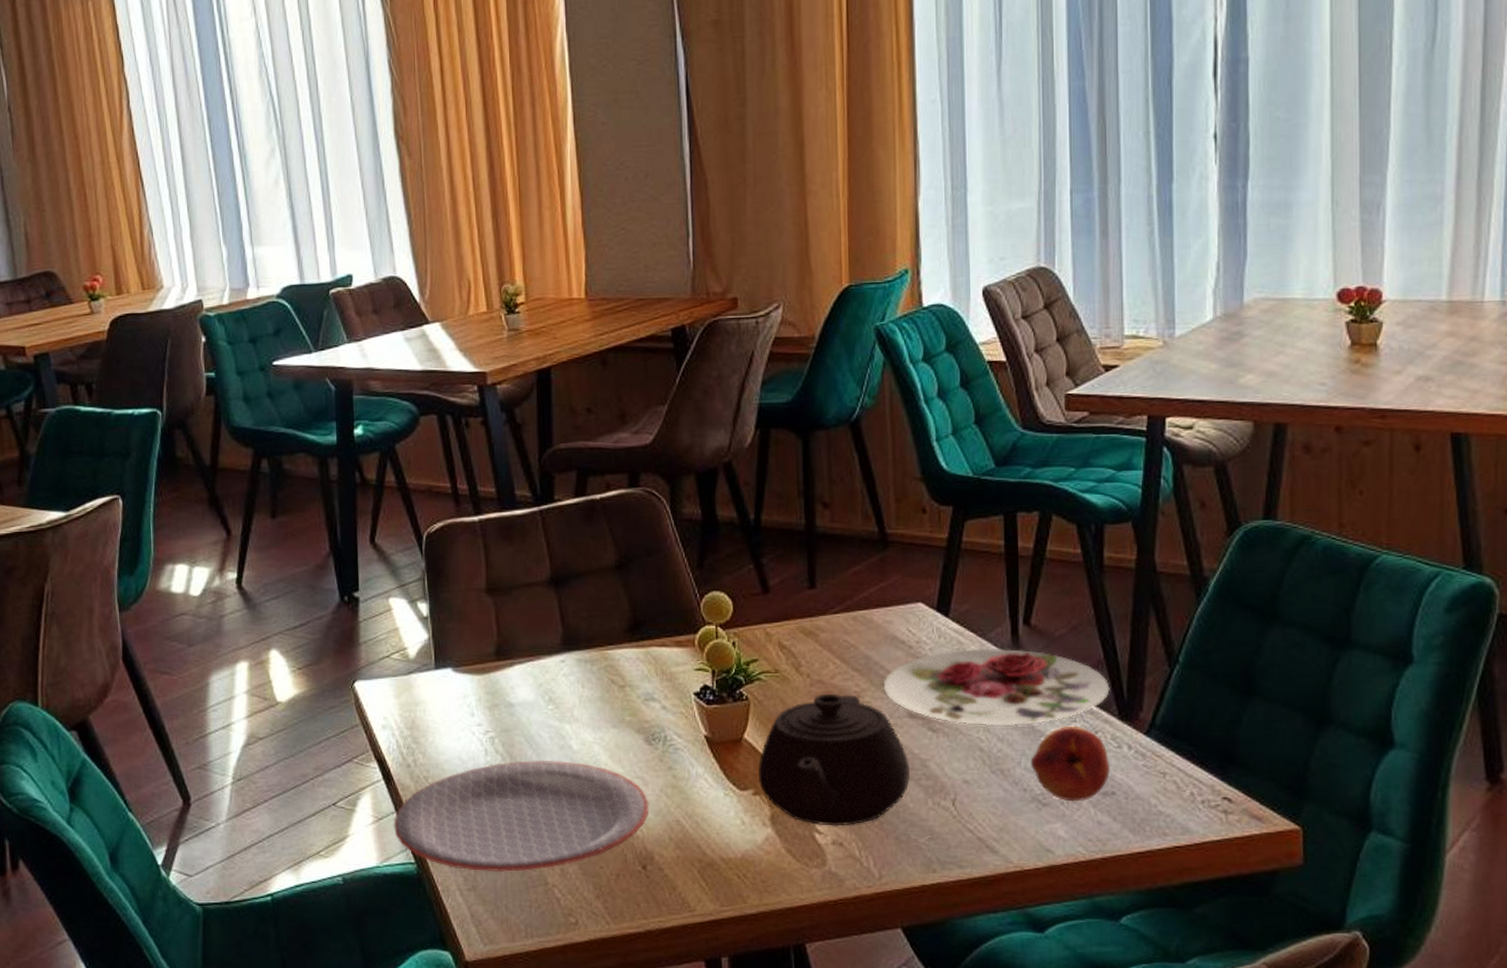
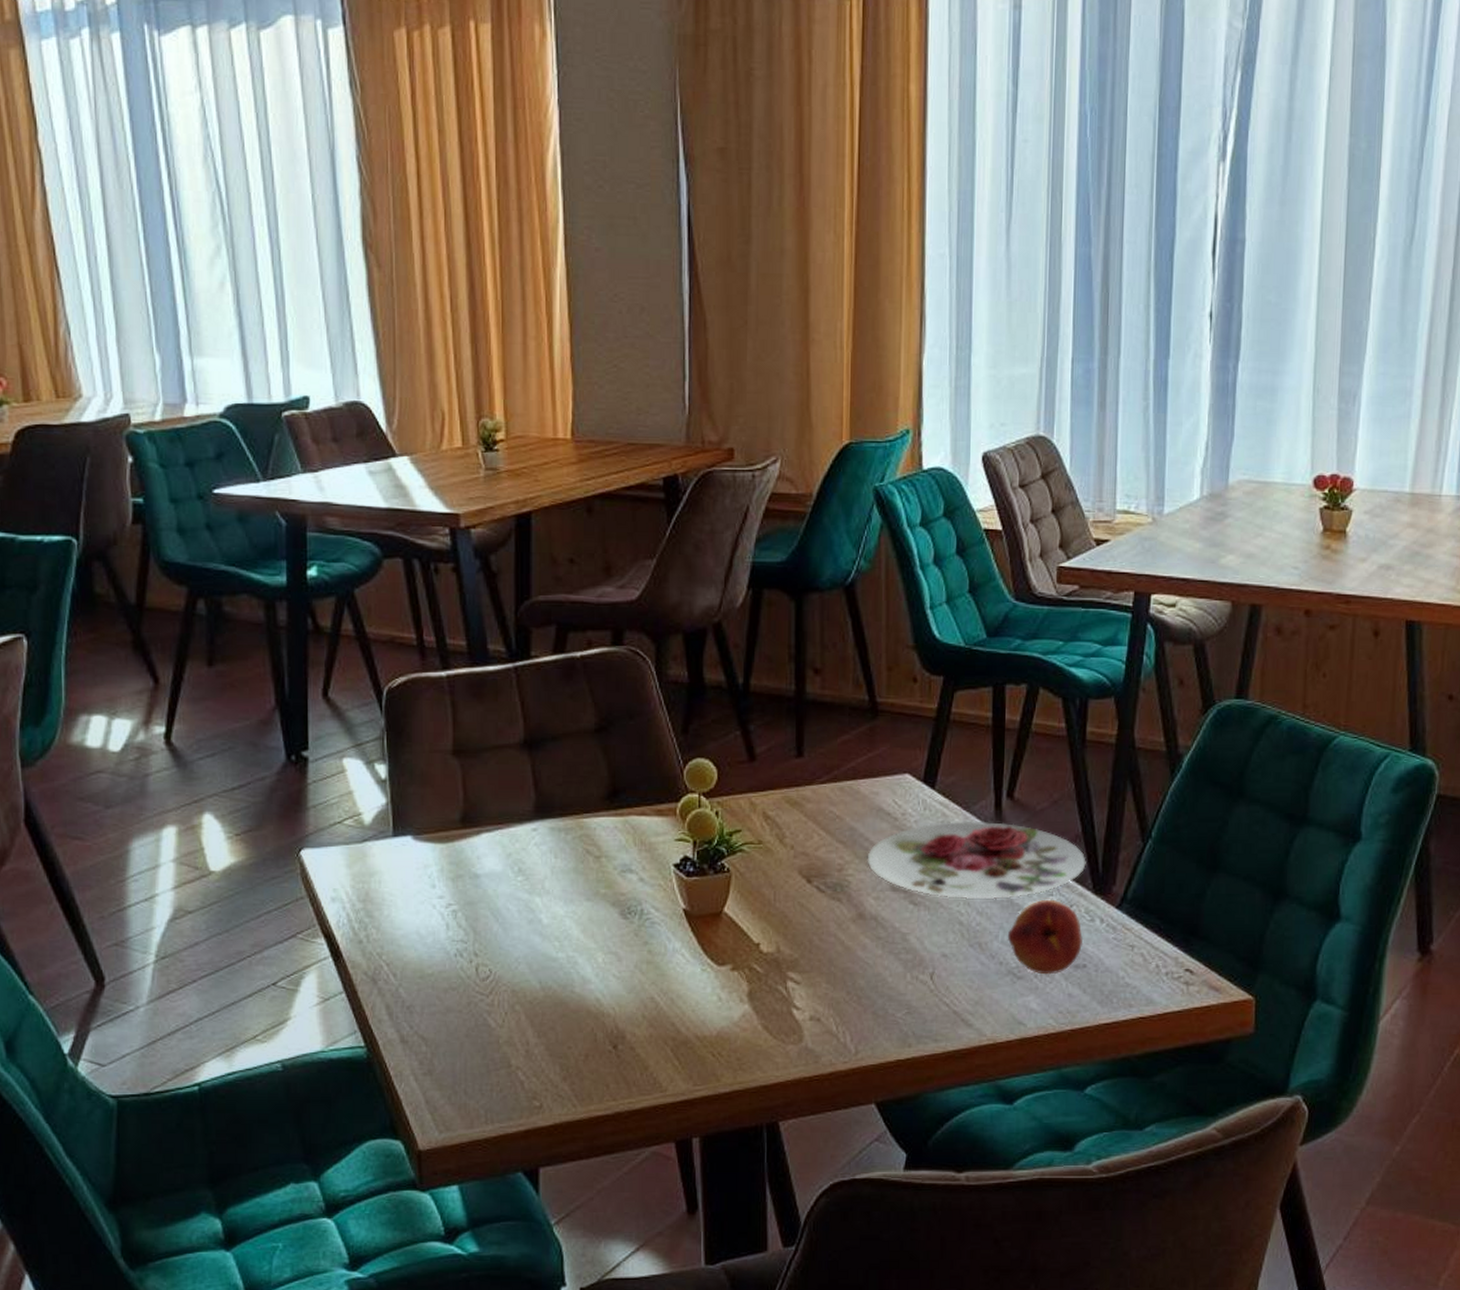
plate: present [394,759,650,873] -> none [342,934,623,1055]
teapot: present [757,693,911,826] -> none [737,866,891,1002]

